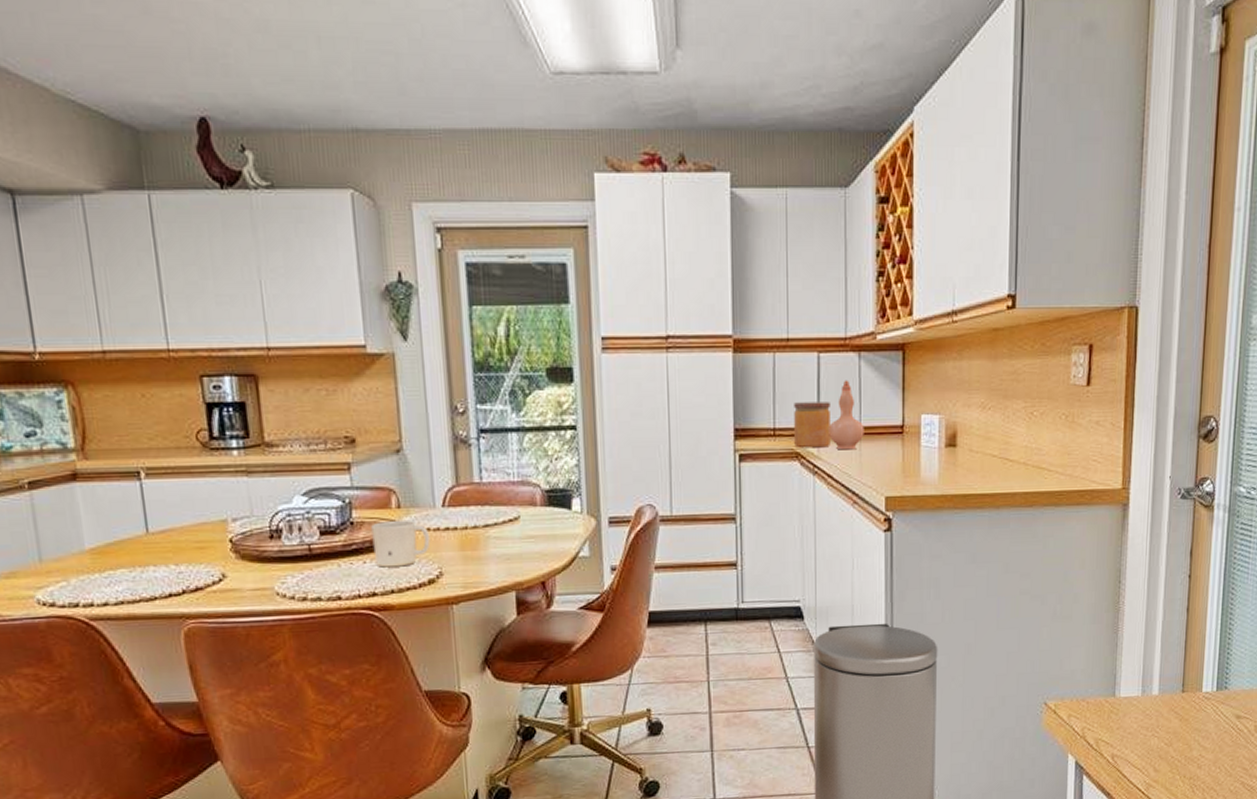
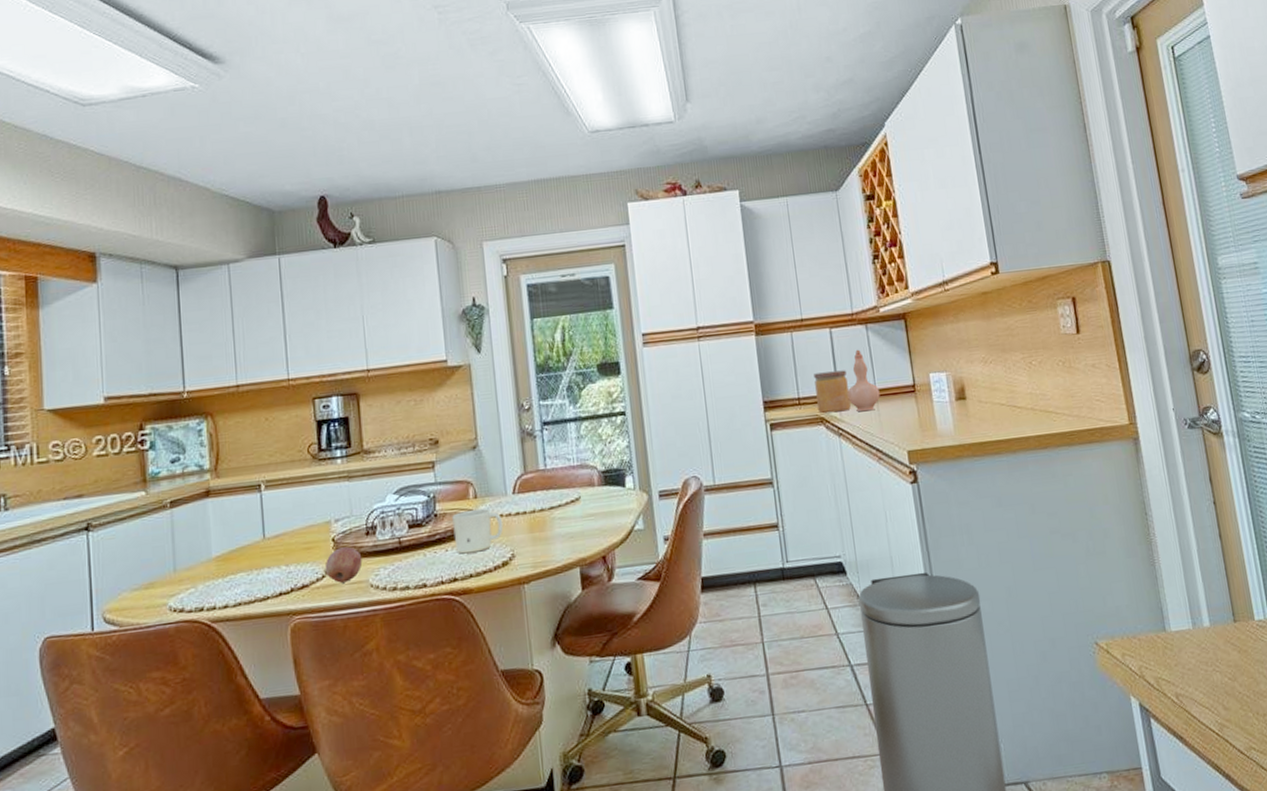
fruit: none [221,550,267,588] -> present [324,546,363,583]

